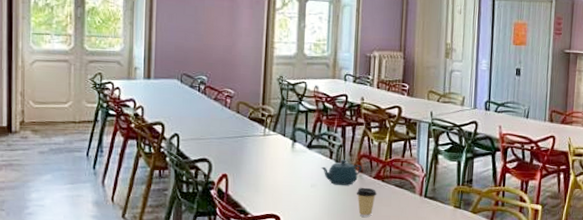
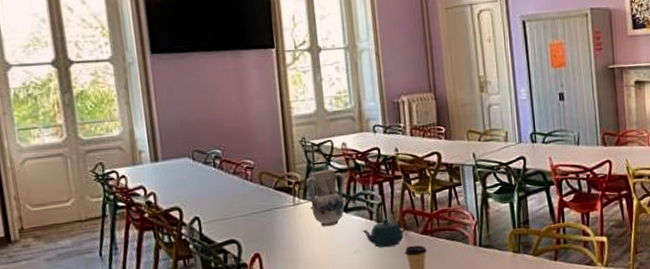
vase: none [276,107,312,160] -> present [305,169,346,227]

